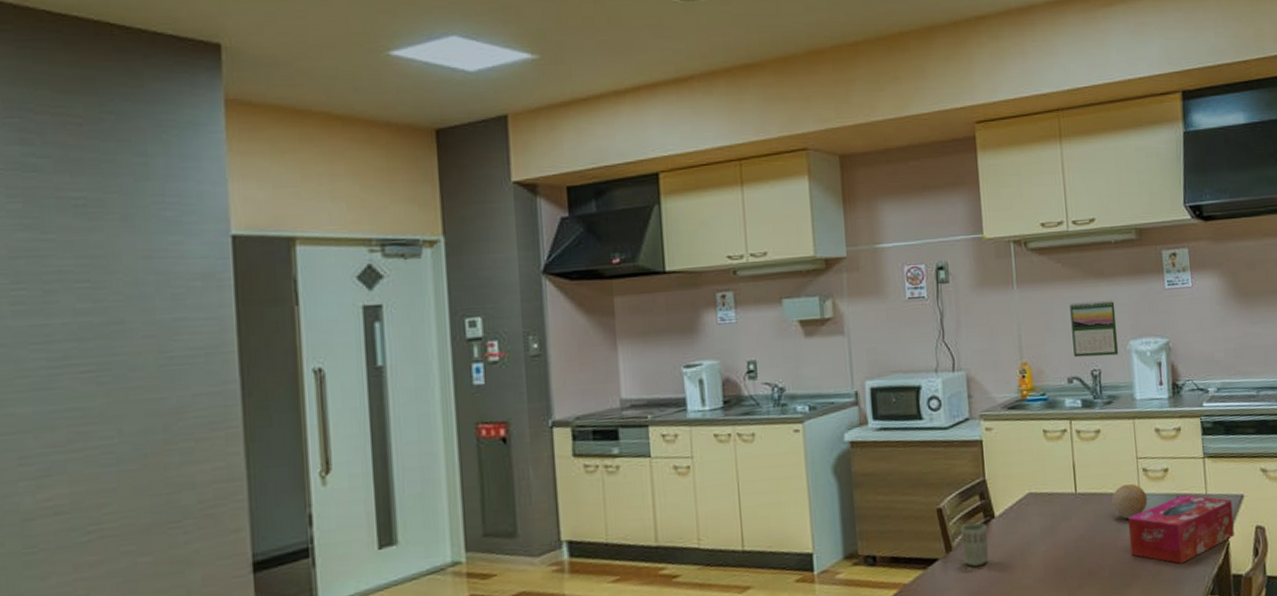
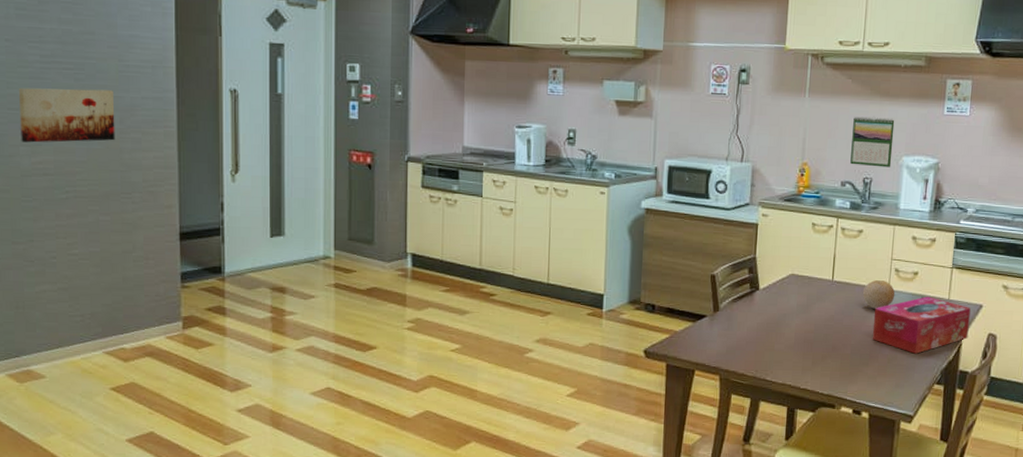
wall art: none [17,391,157,476] -> present [19,87,115,143]
cup: present [960,523,989,567] -> none [727,291,751,327]

